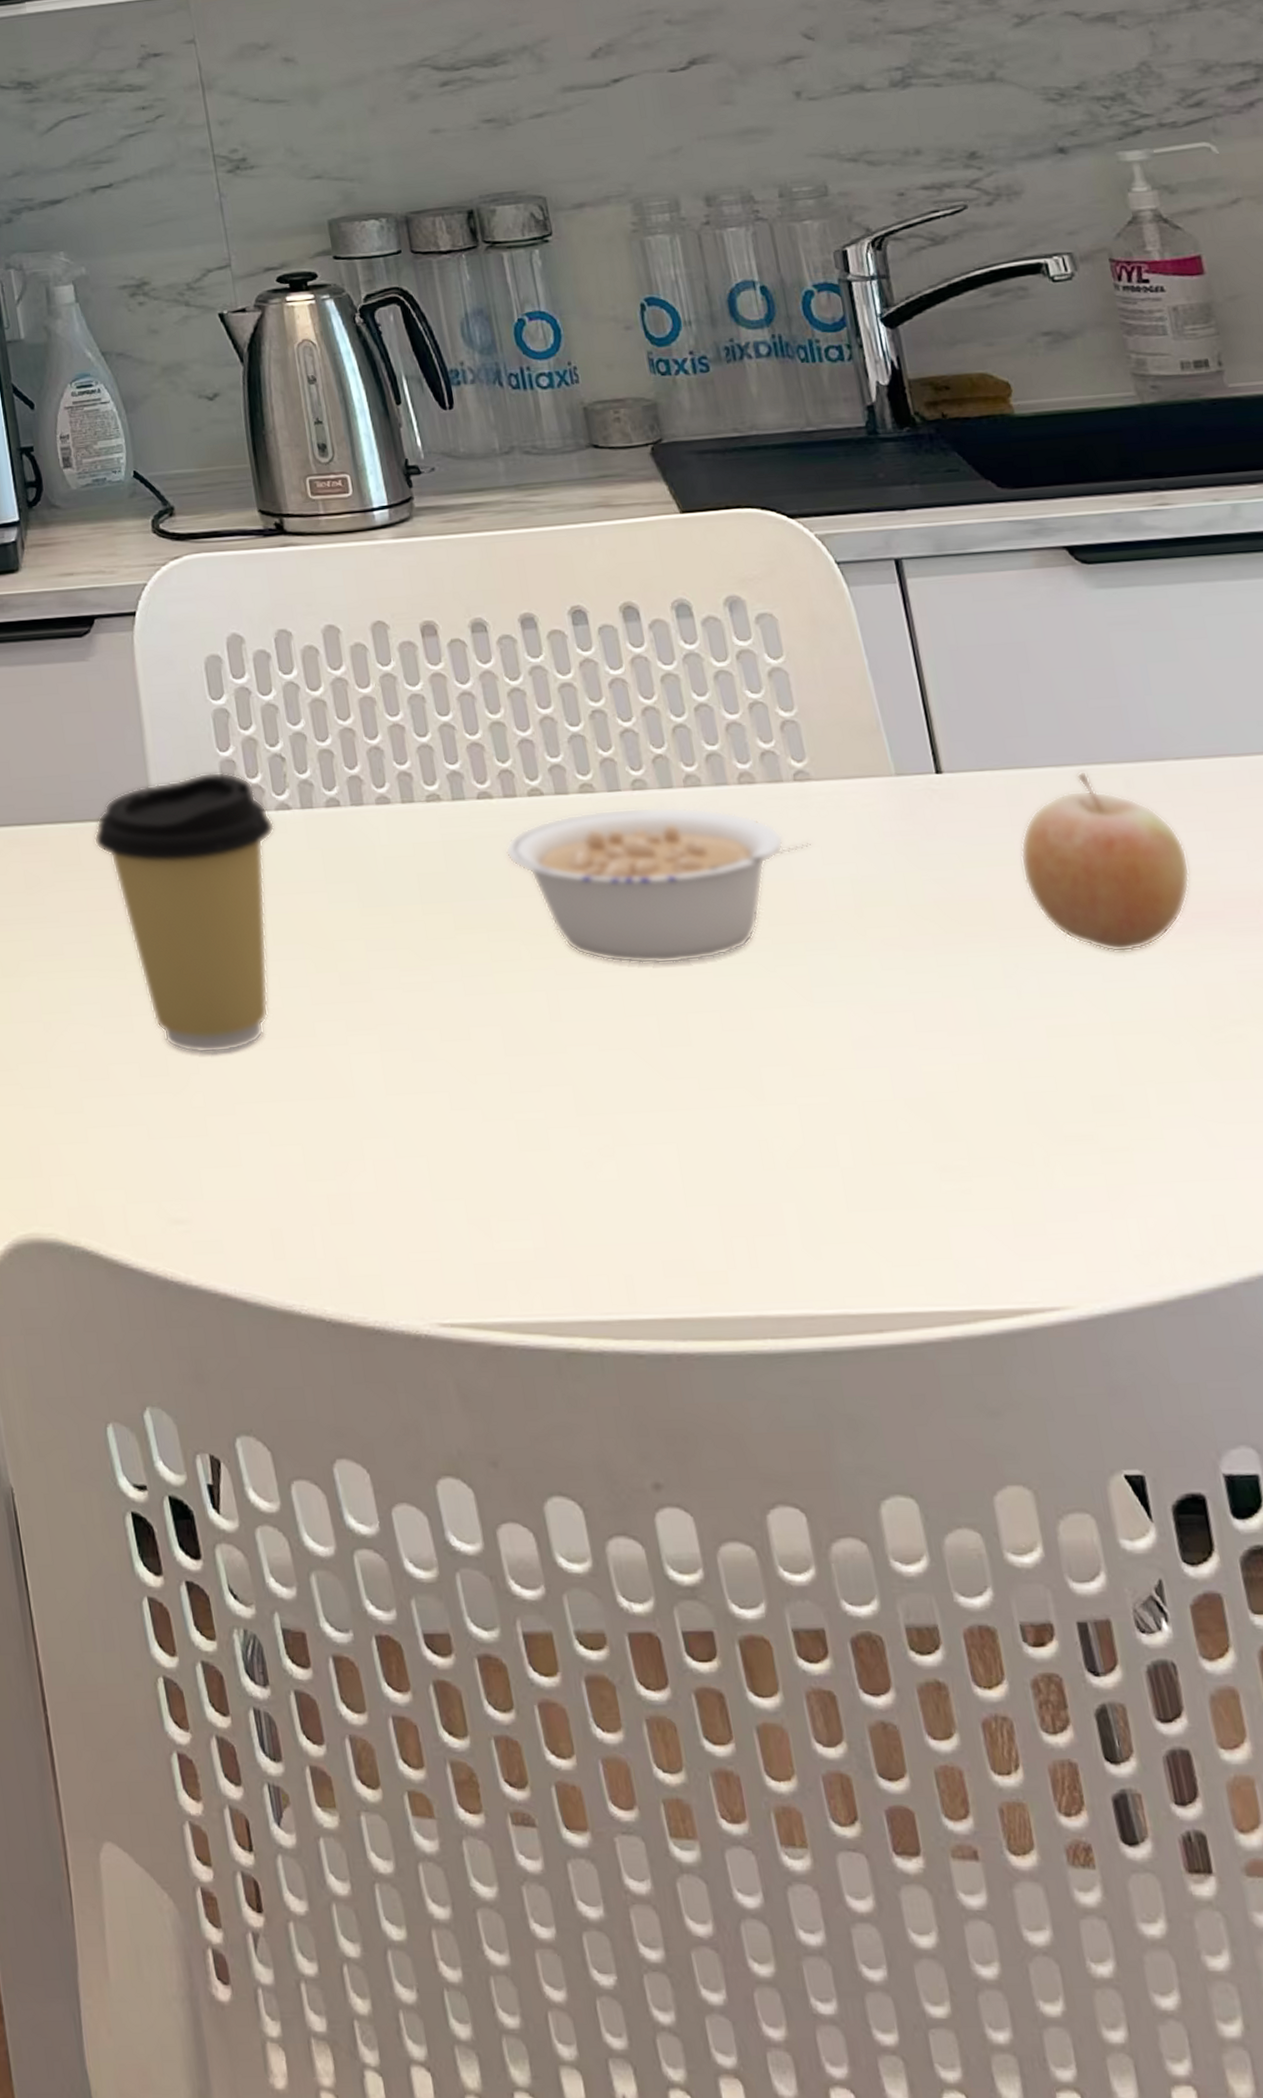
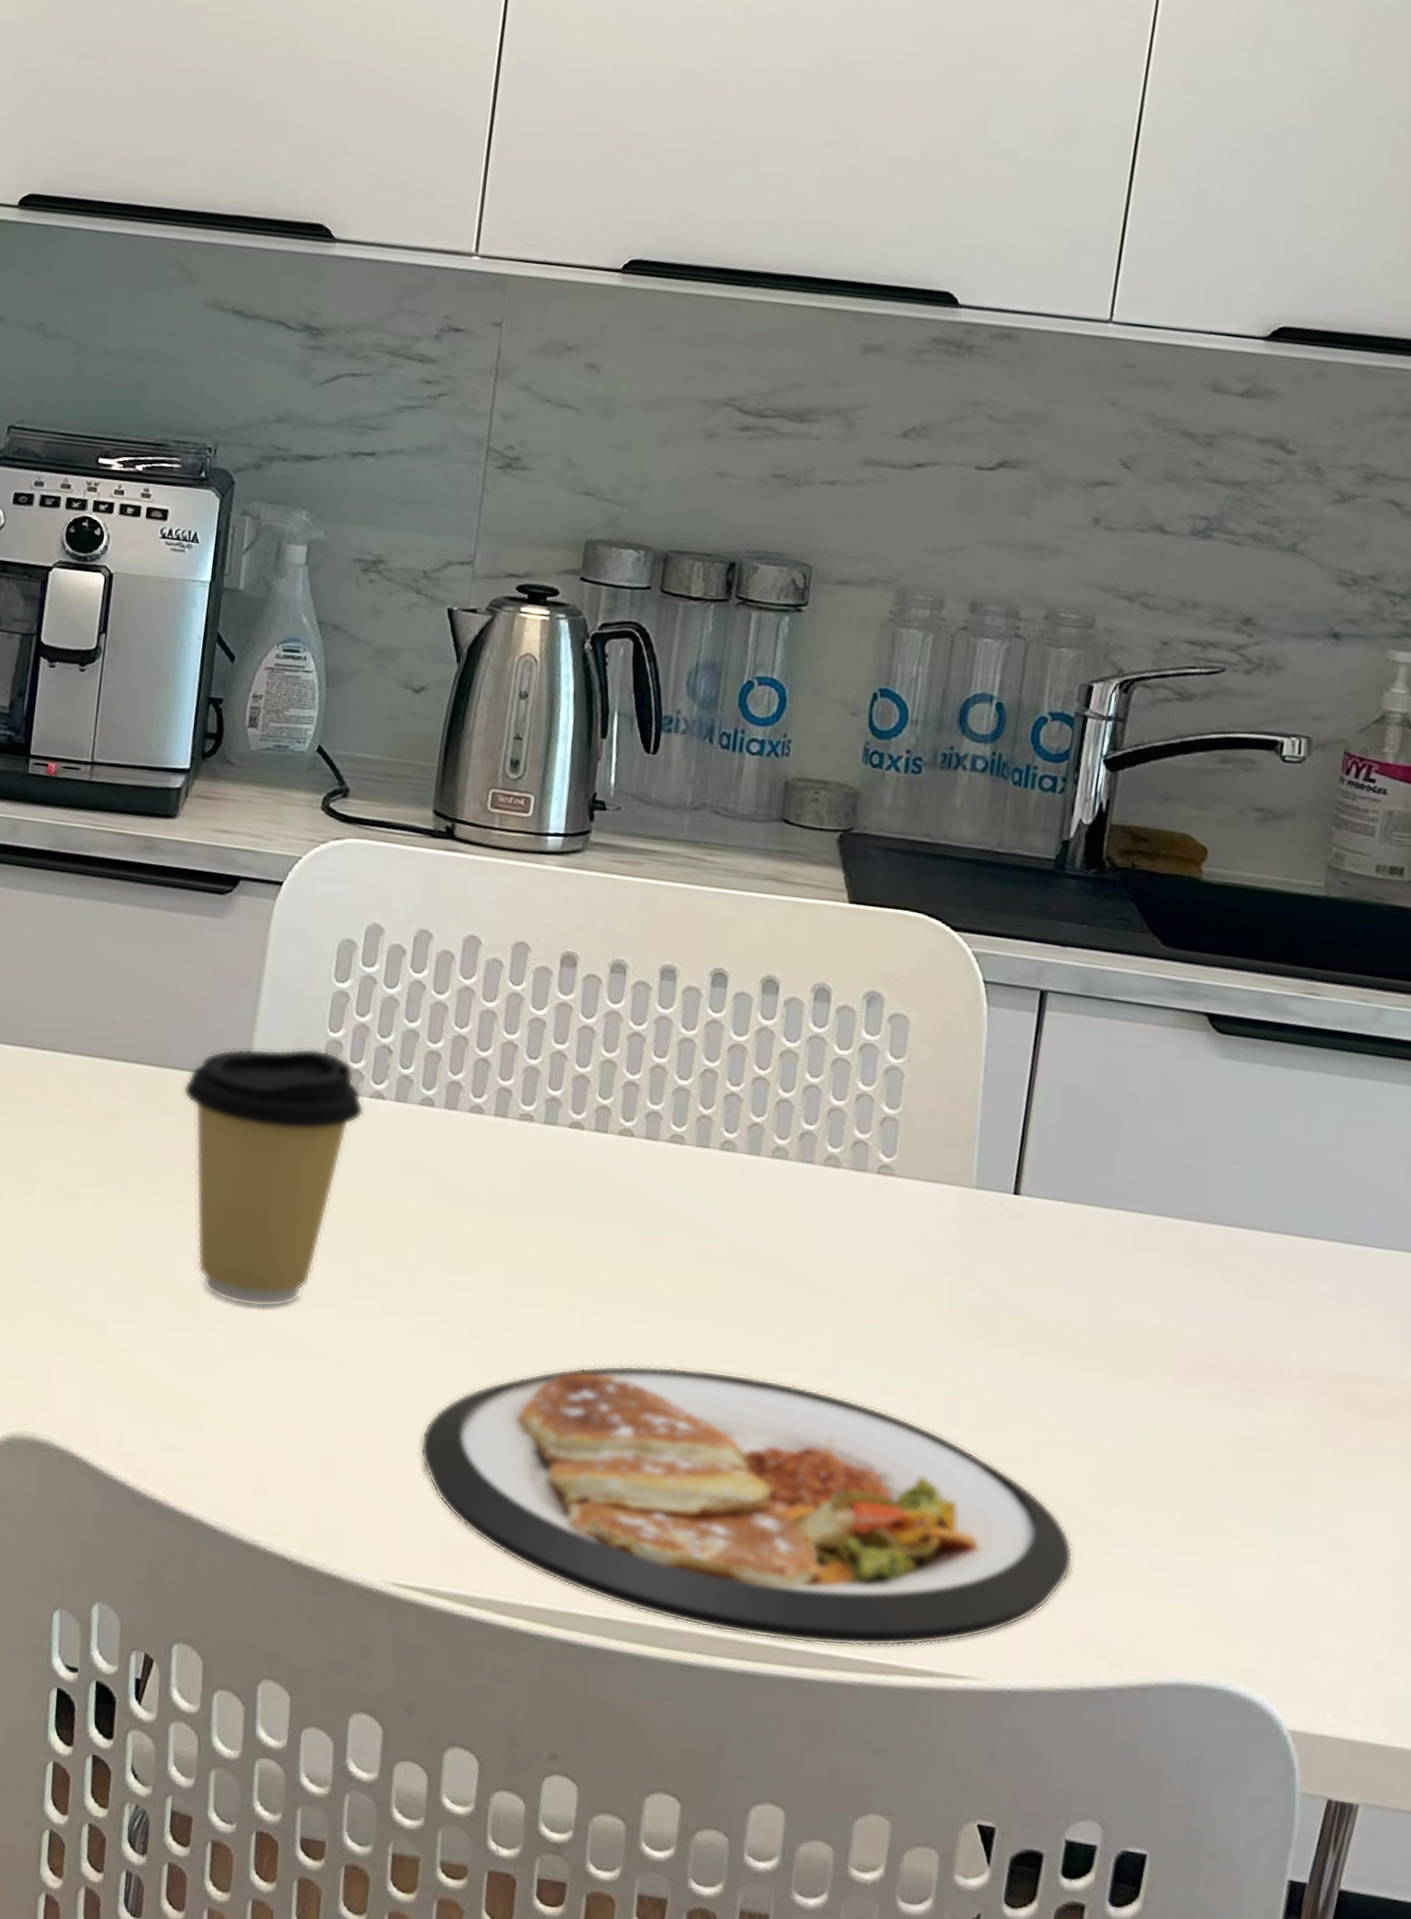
dish: none [423,1022,1127,1308] -> present [419,1365,1074,1647]
legume: present [505,806,811,965] -> none [581,1160,875,1317]
fruit: present [1020,772,1190,953] -> none [1063,1220,1222,1389]

